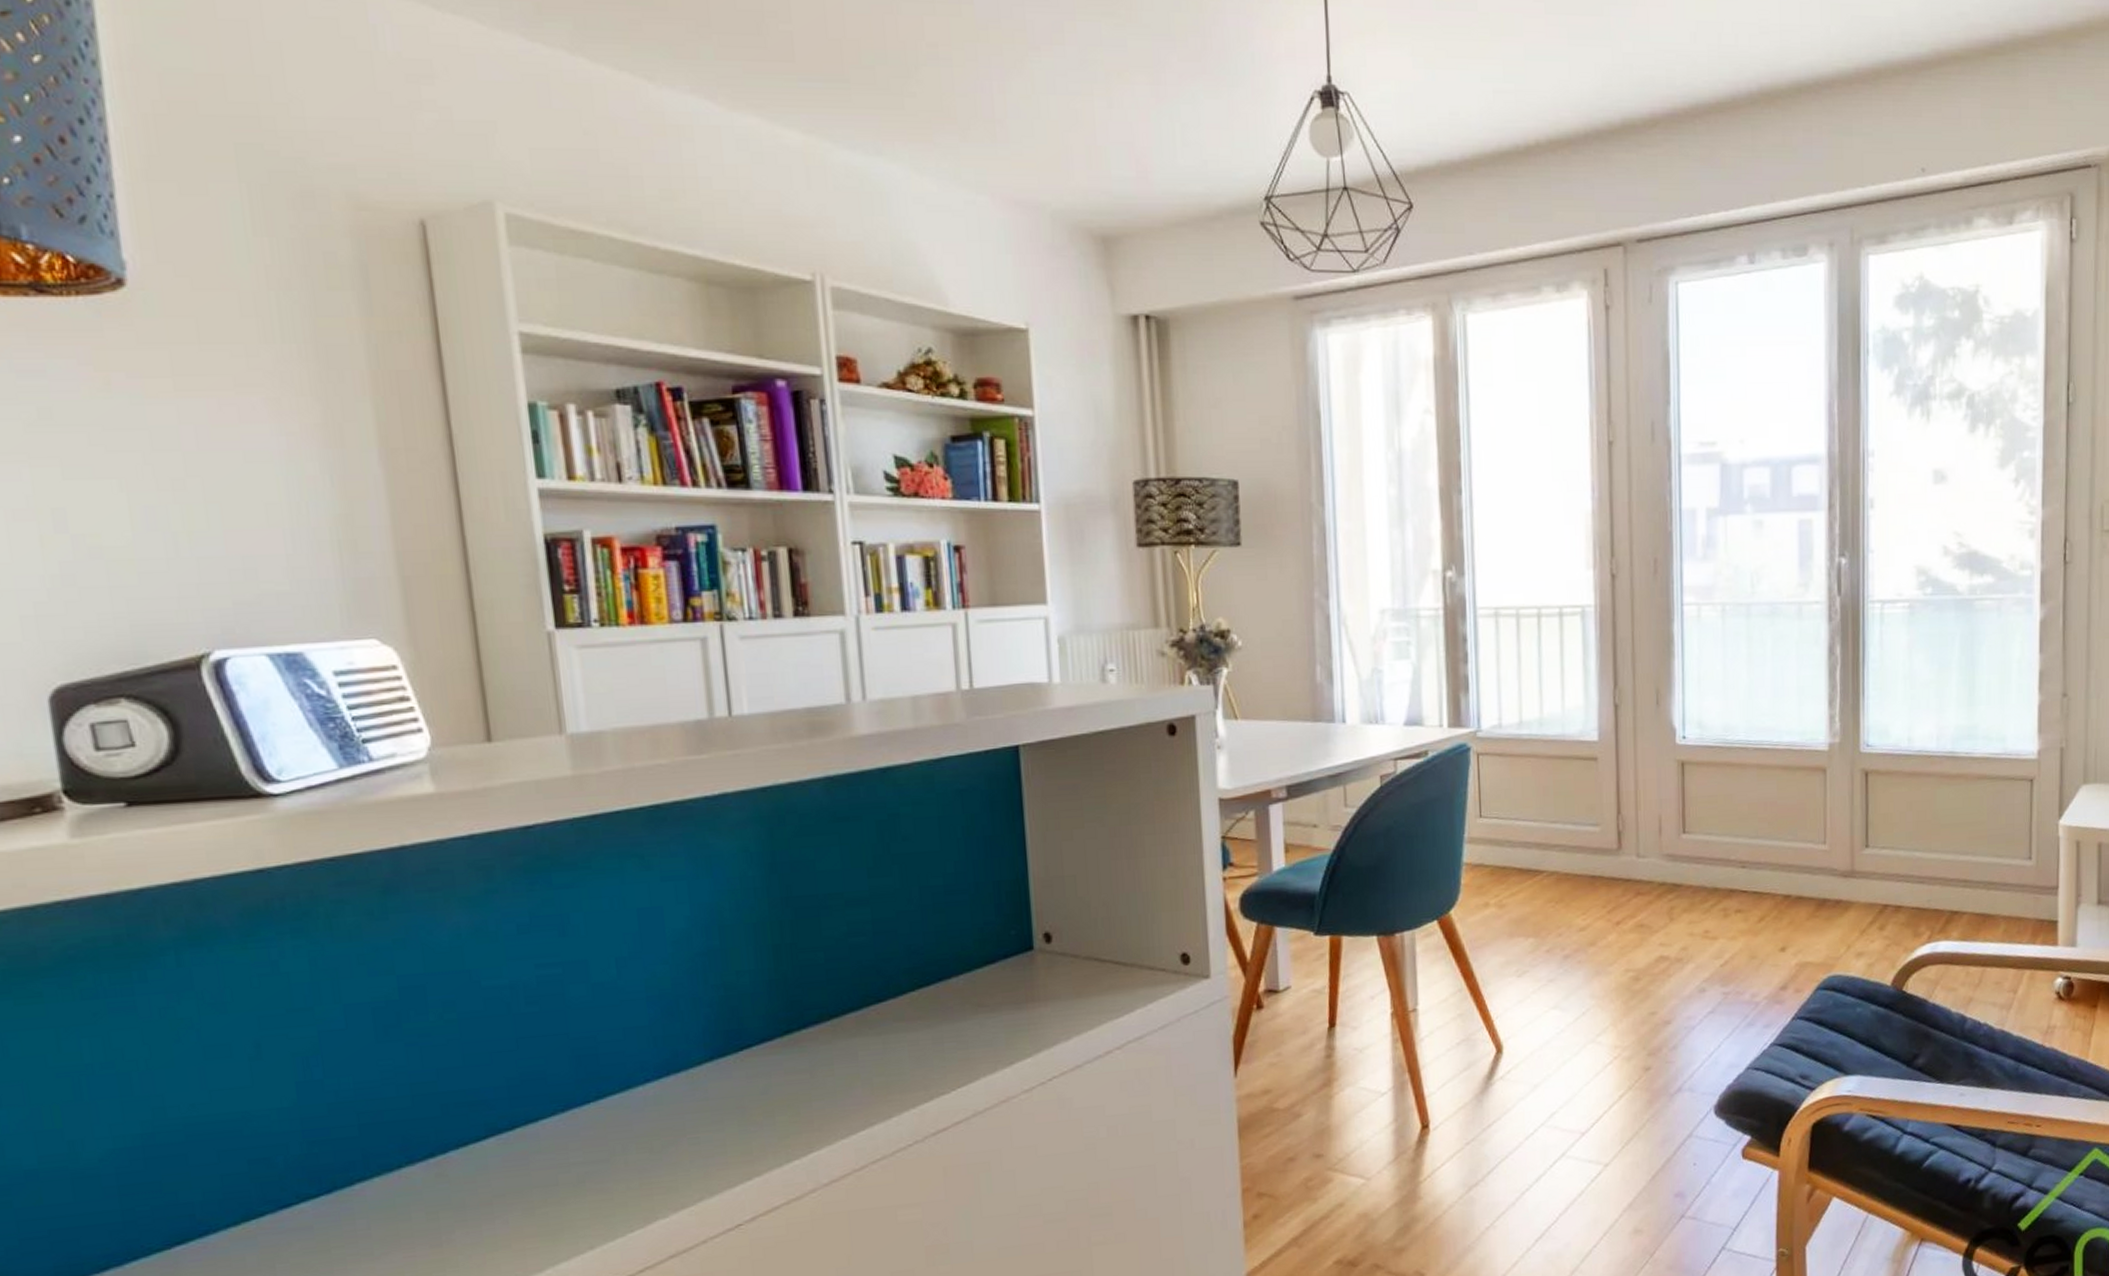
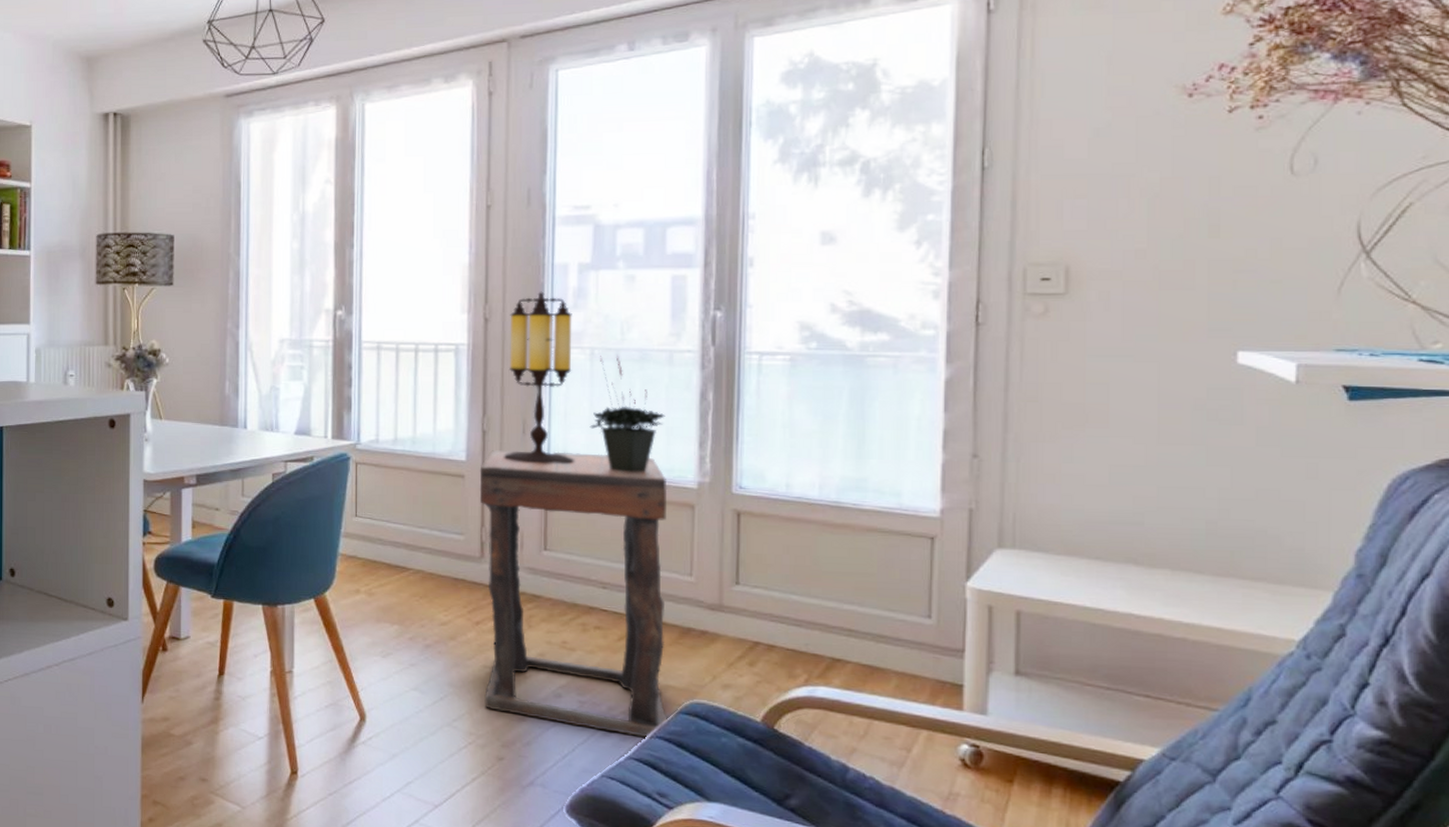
side table: none [1613,720,1807,1021] -> present [479,449,668,738]
table lamp: none [1638,541,1709,738] -> present [504,291,574,465]
potted plant: none [1723,610,1796,740] -> present [589,355,665,473]

